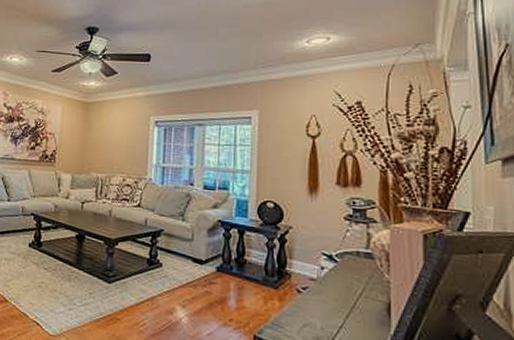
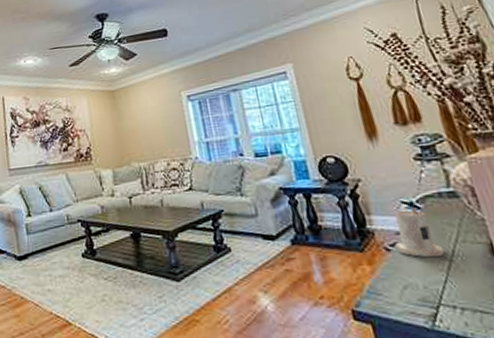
candle: none [306,258,347,306] -> present [395,206,445,258]

